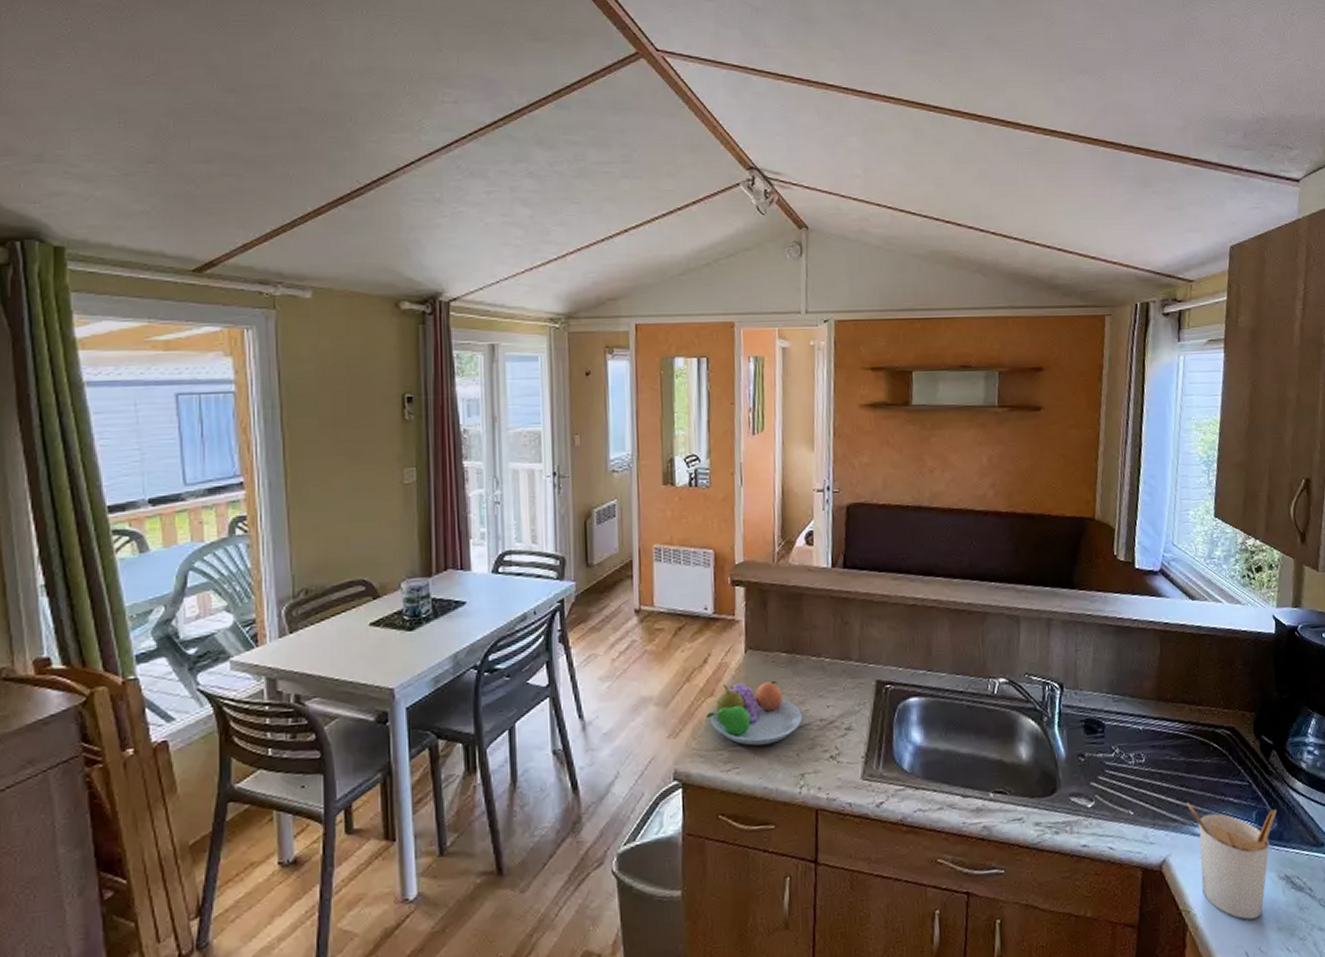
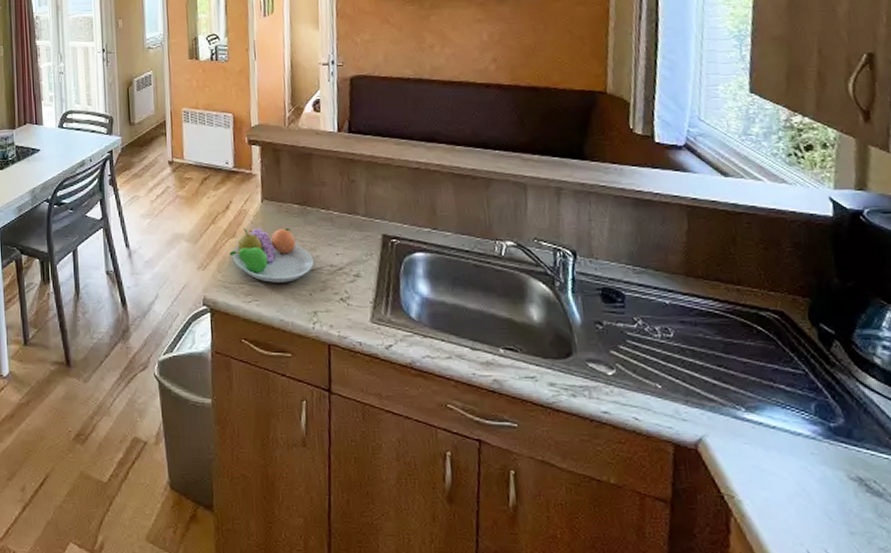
utensil holder: present [1187,802,1277,920] -> none [726,383,843,517]

